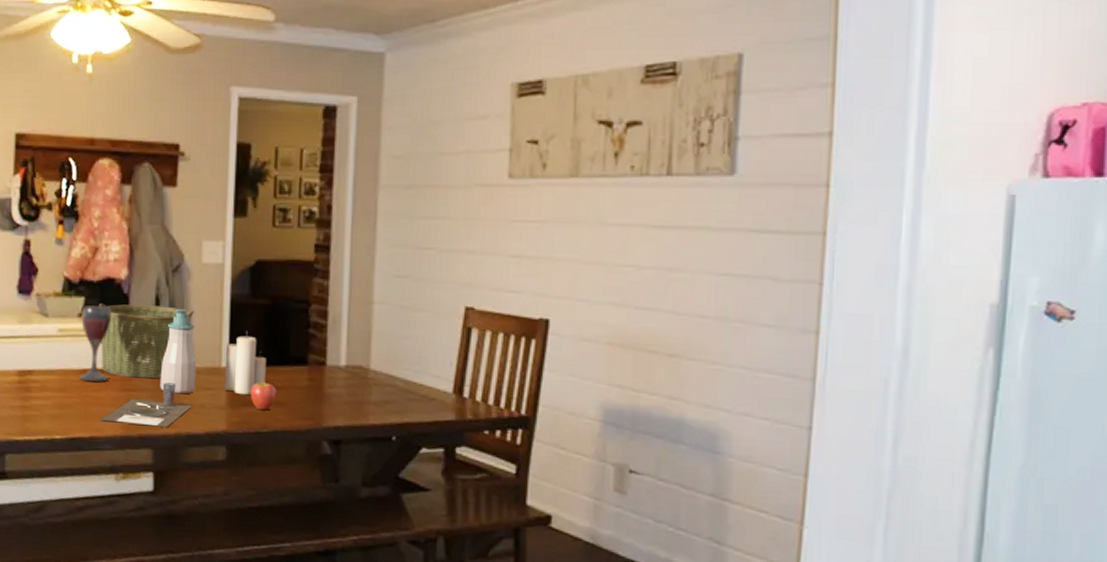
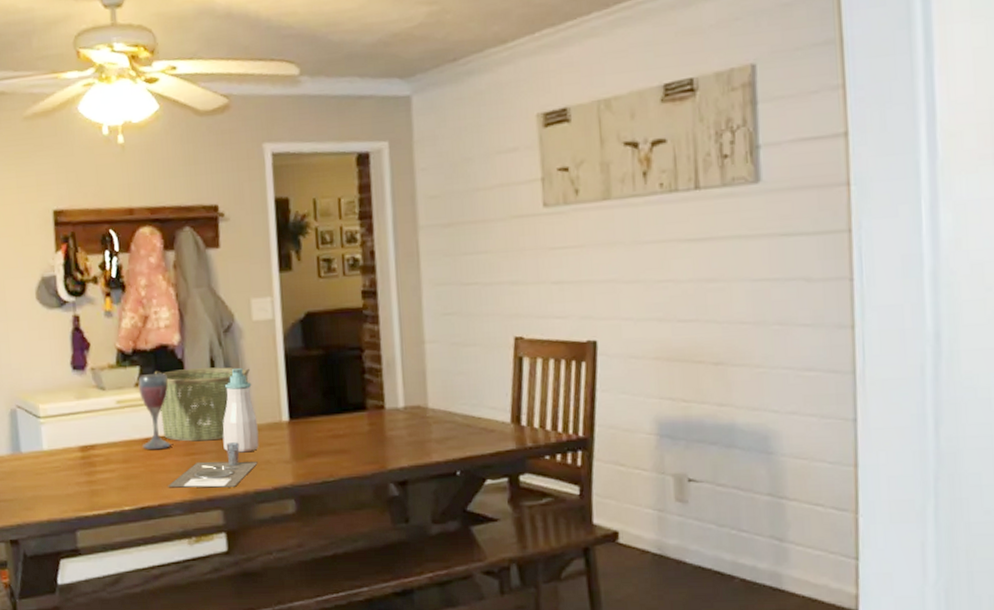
candle: present [224,332,266,396] -> none [285,384,327,447]
fruit: present [250,377,276,411] -> none [313,427,339,460]

